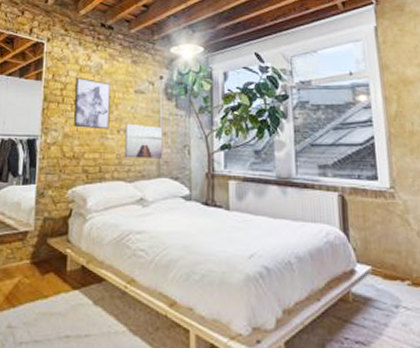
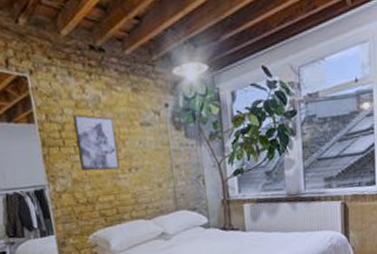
wall art: present [124,123,163,158] -> none [135,159,177,196]

